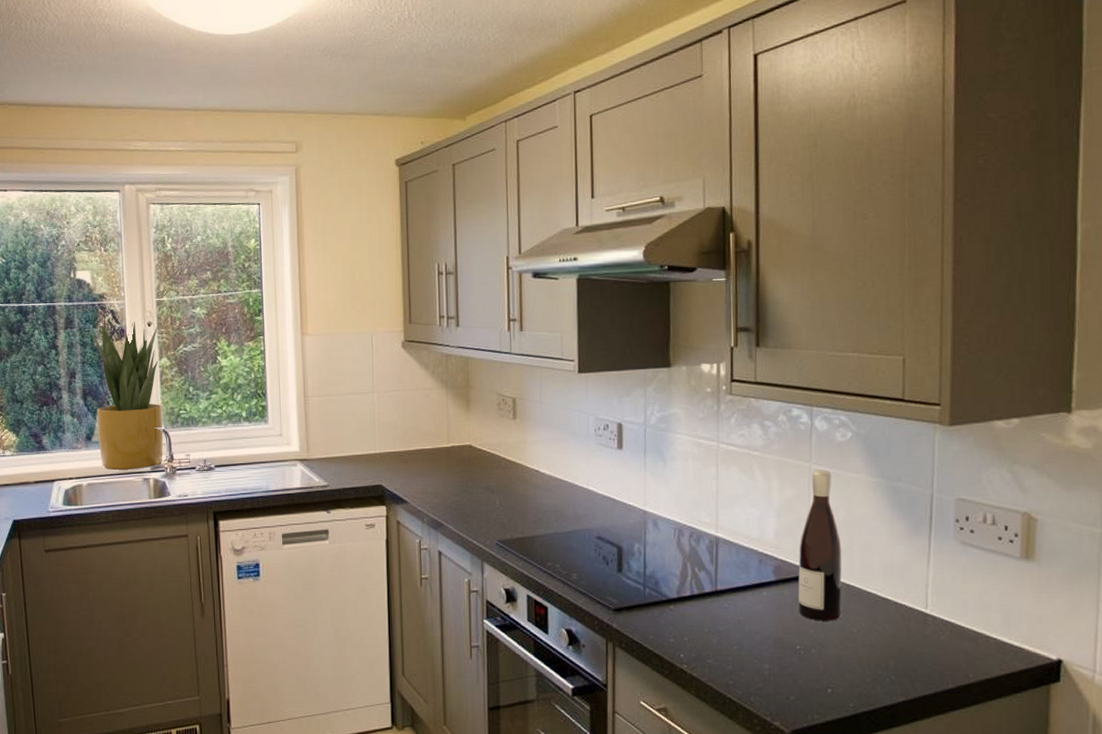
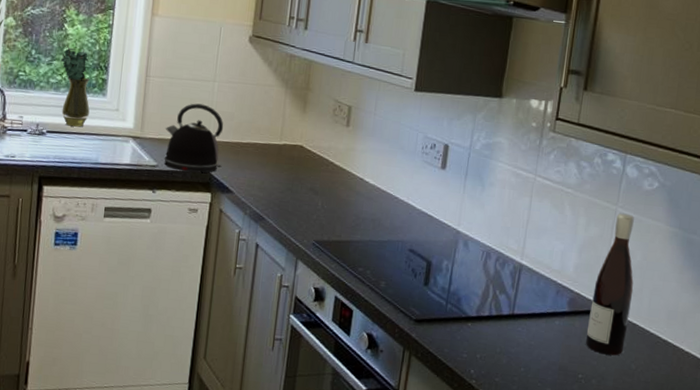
vase: none [218,377,254,458] -> present [60,45,90,127]
kettle: none [330,417,393,488] -> present [164,103,224,173]

